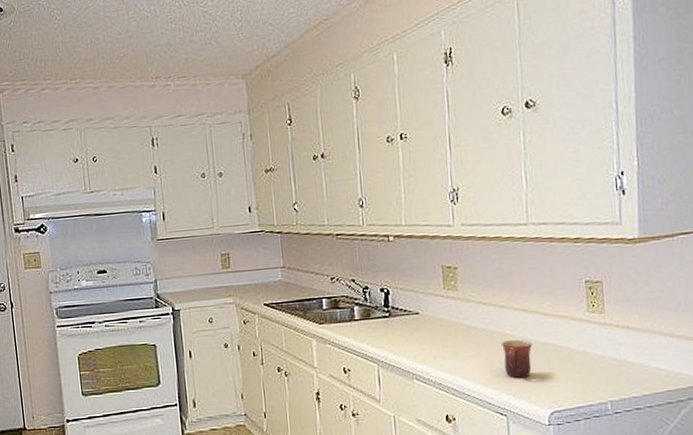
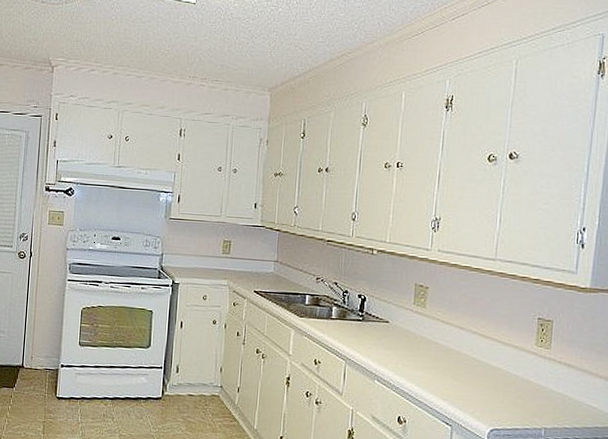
mug: present [502,340,533,378] -> none [455,359,484,395]

